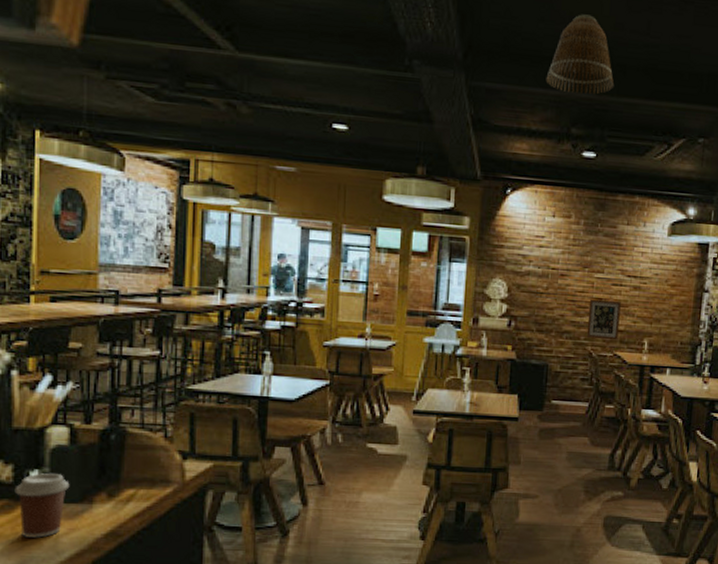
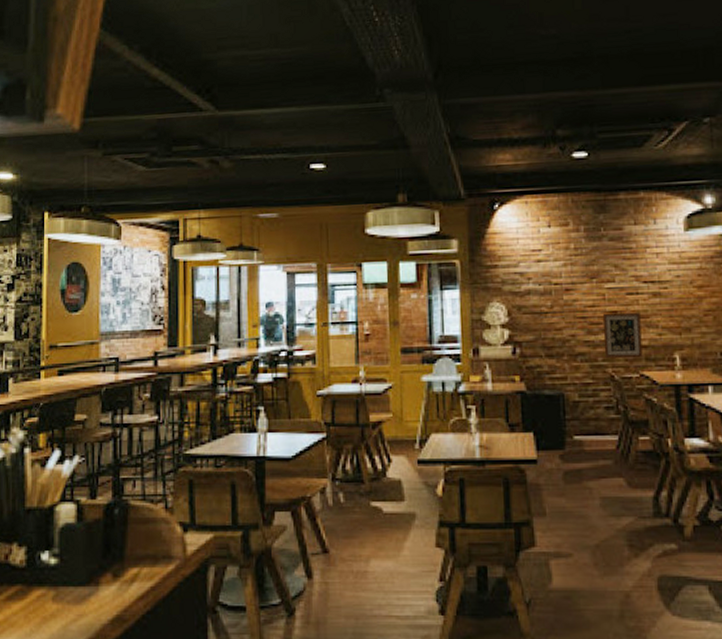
coffee cup: present [14,473,70,538] -> none [27,555,77,626]
lamp shade: present [546,14,615,95] -> none [522,12,598,94]

